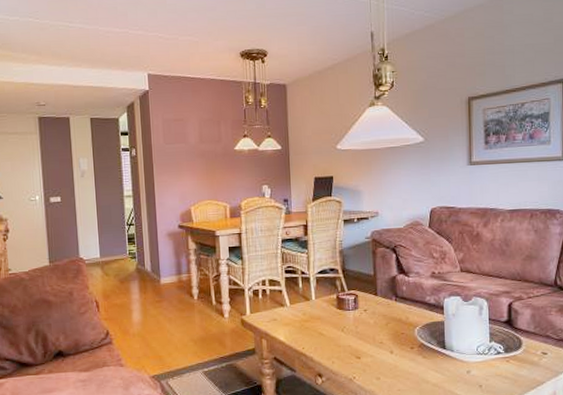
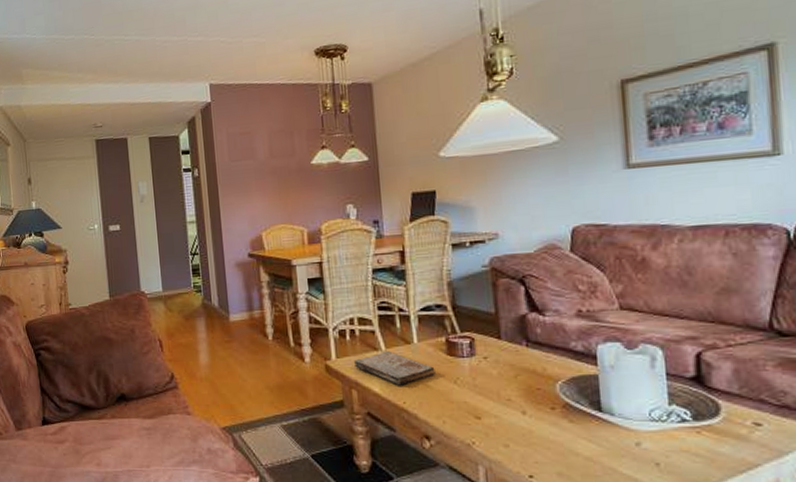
book: none [265,307,328,335] -> present [354,351,435,386]

